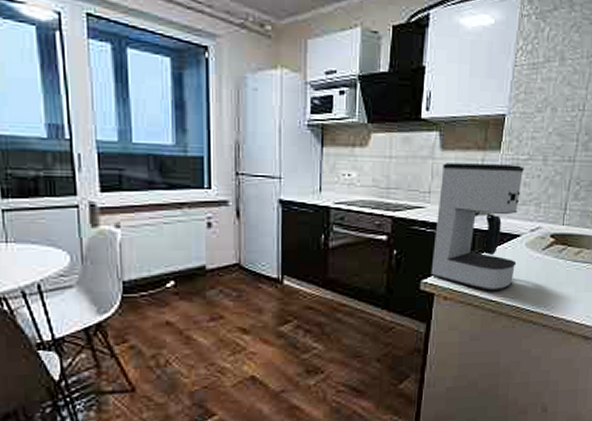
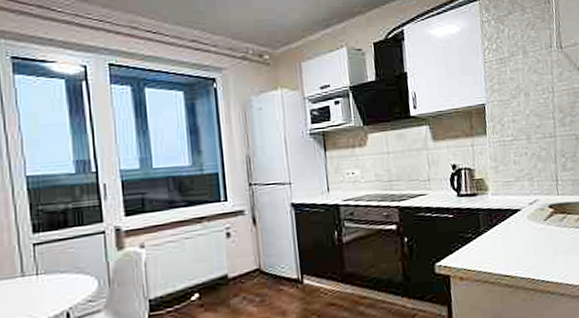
coffee maker: present [431,163,524,291] -> none [437,146,523,267]

